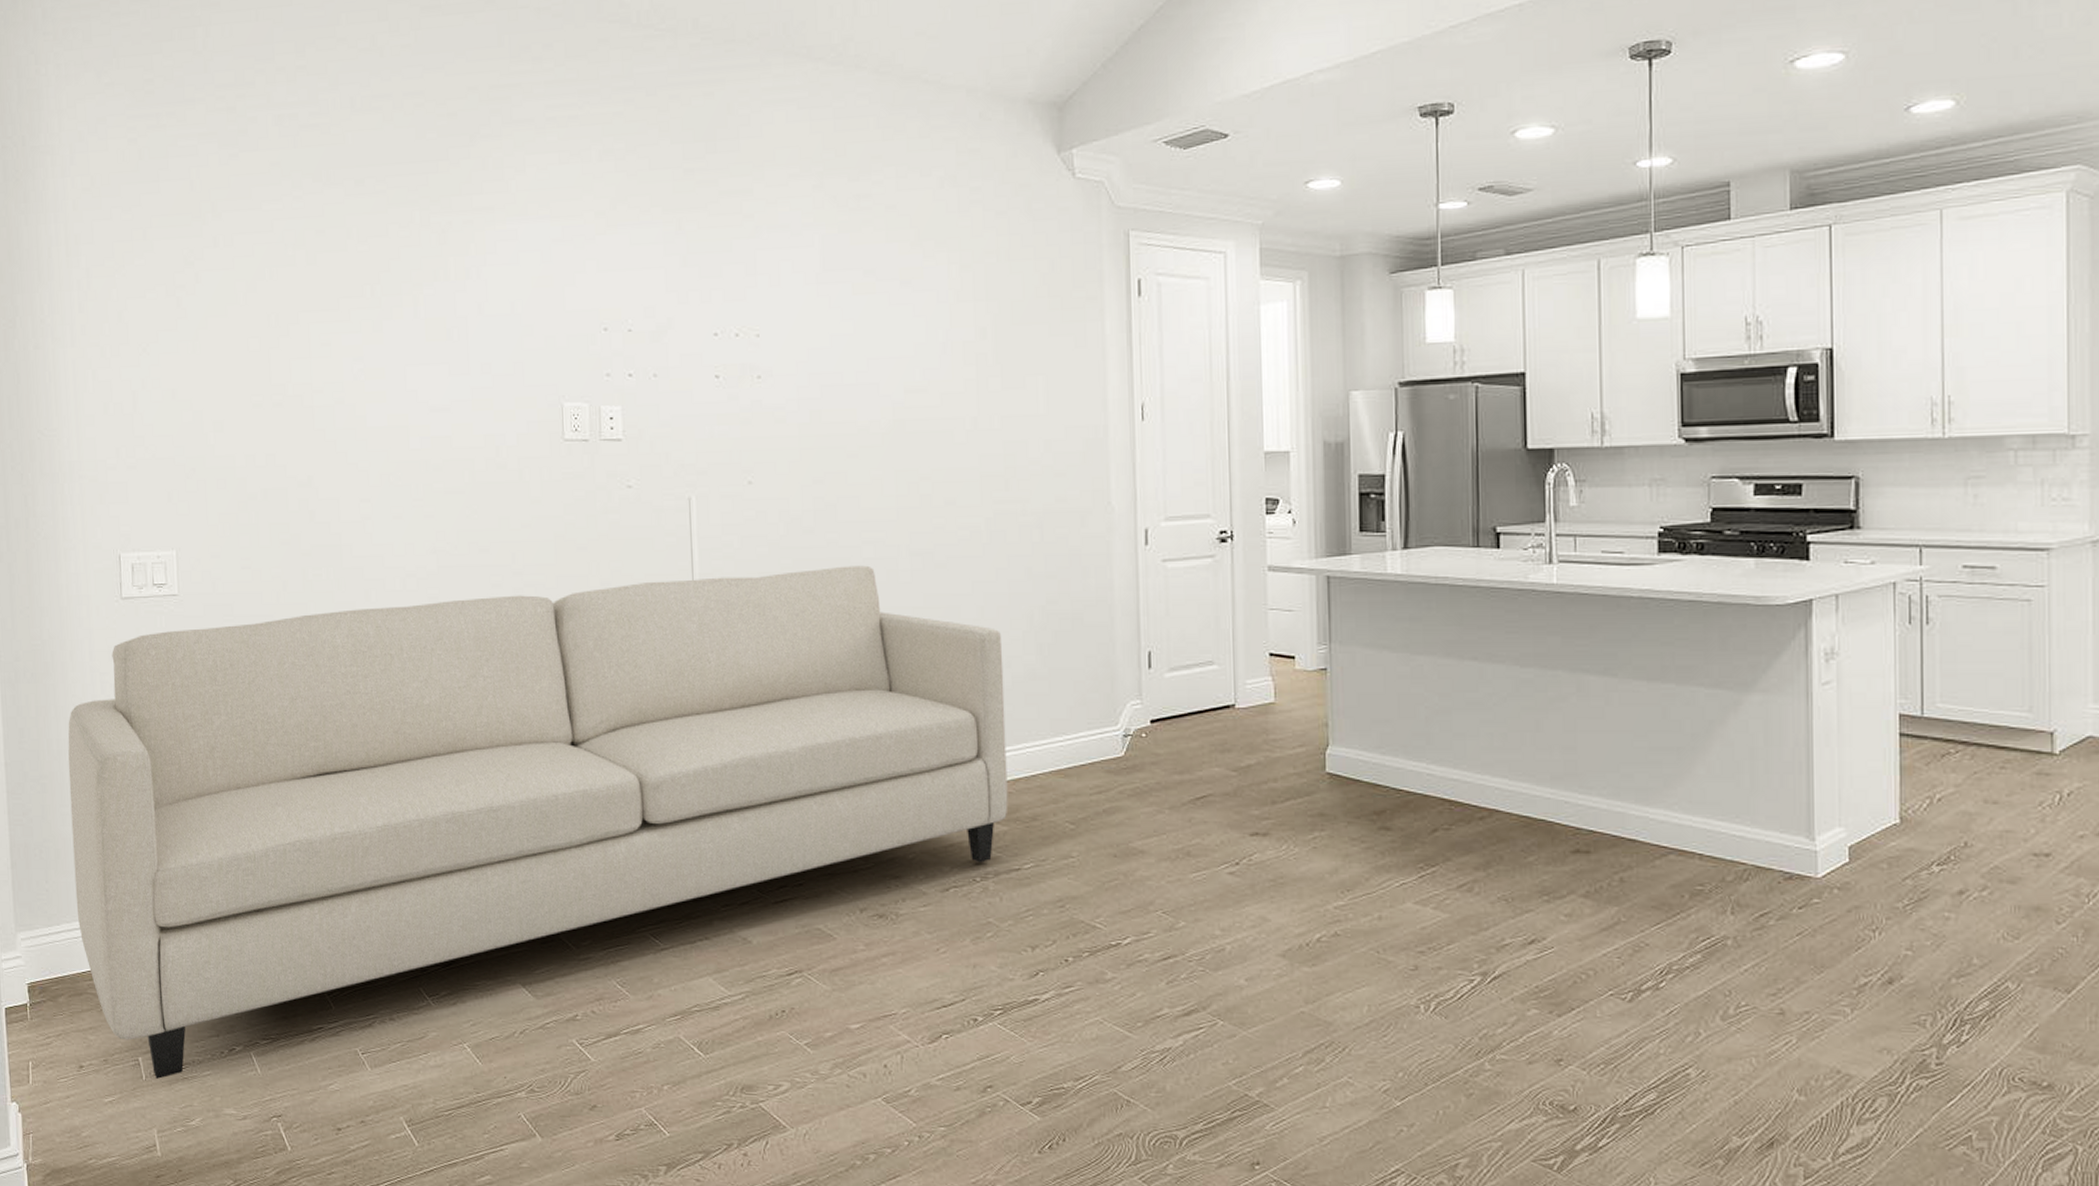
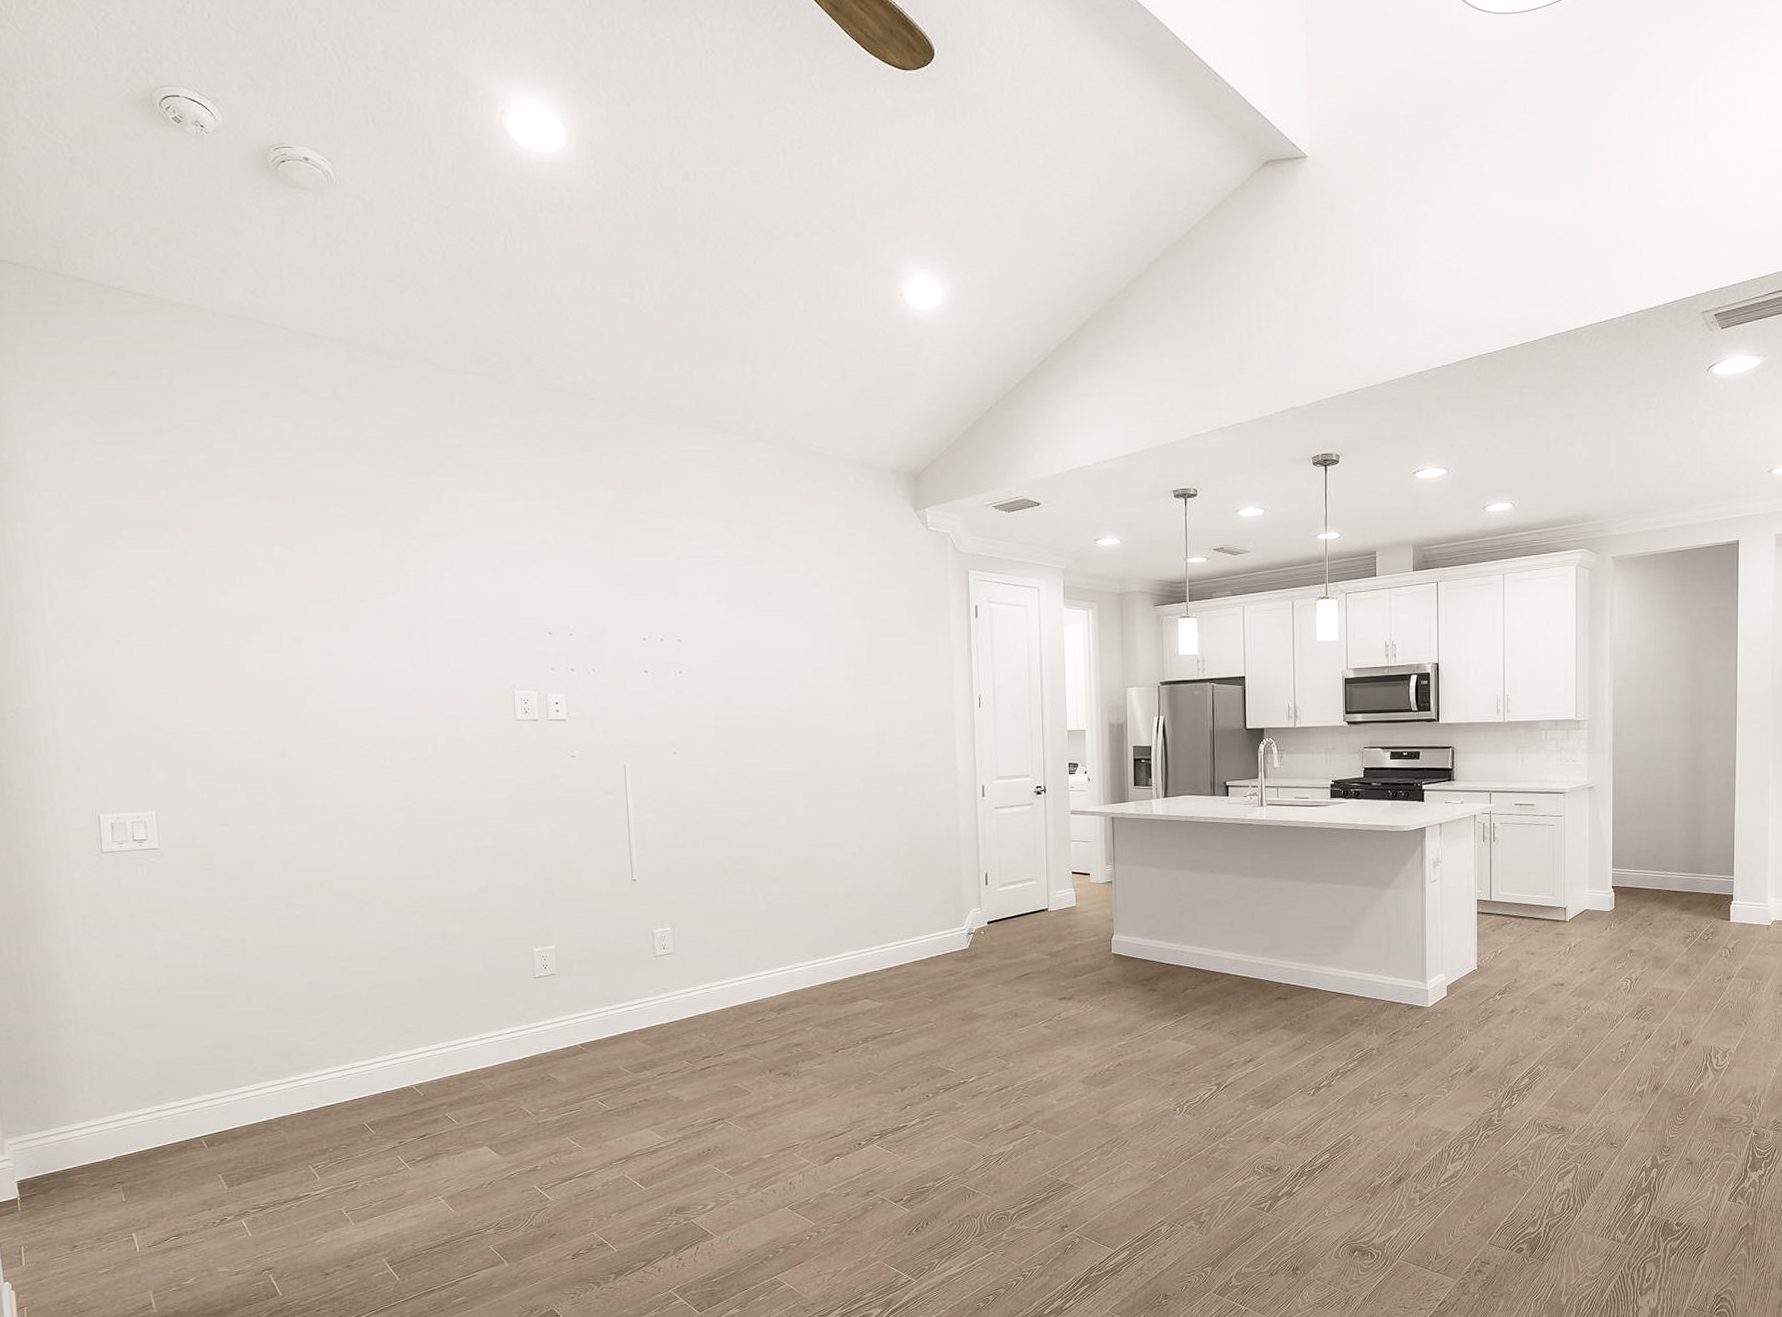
sofa: present [68,565,1008,1079] -> none [51,815,883,1250]

